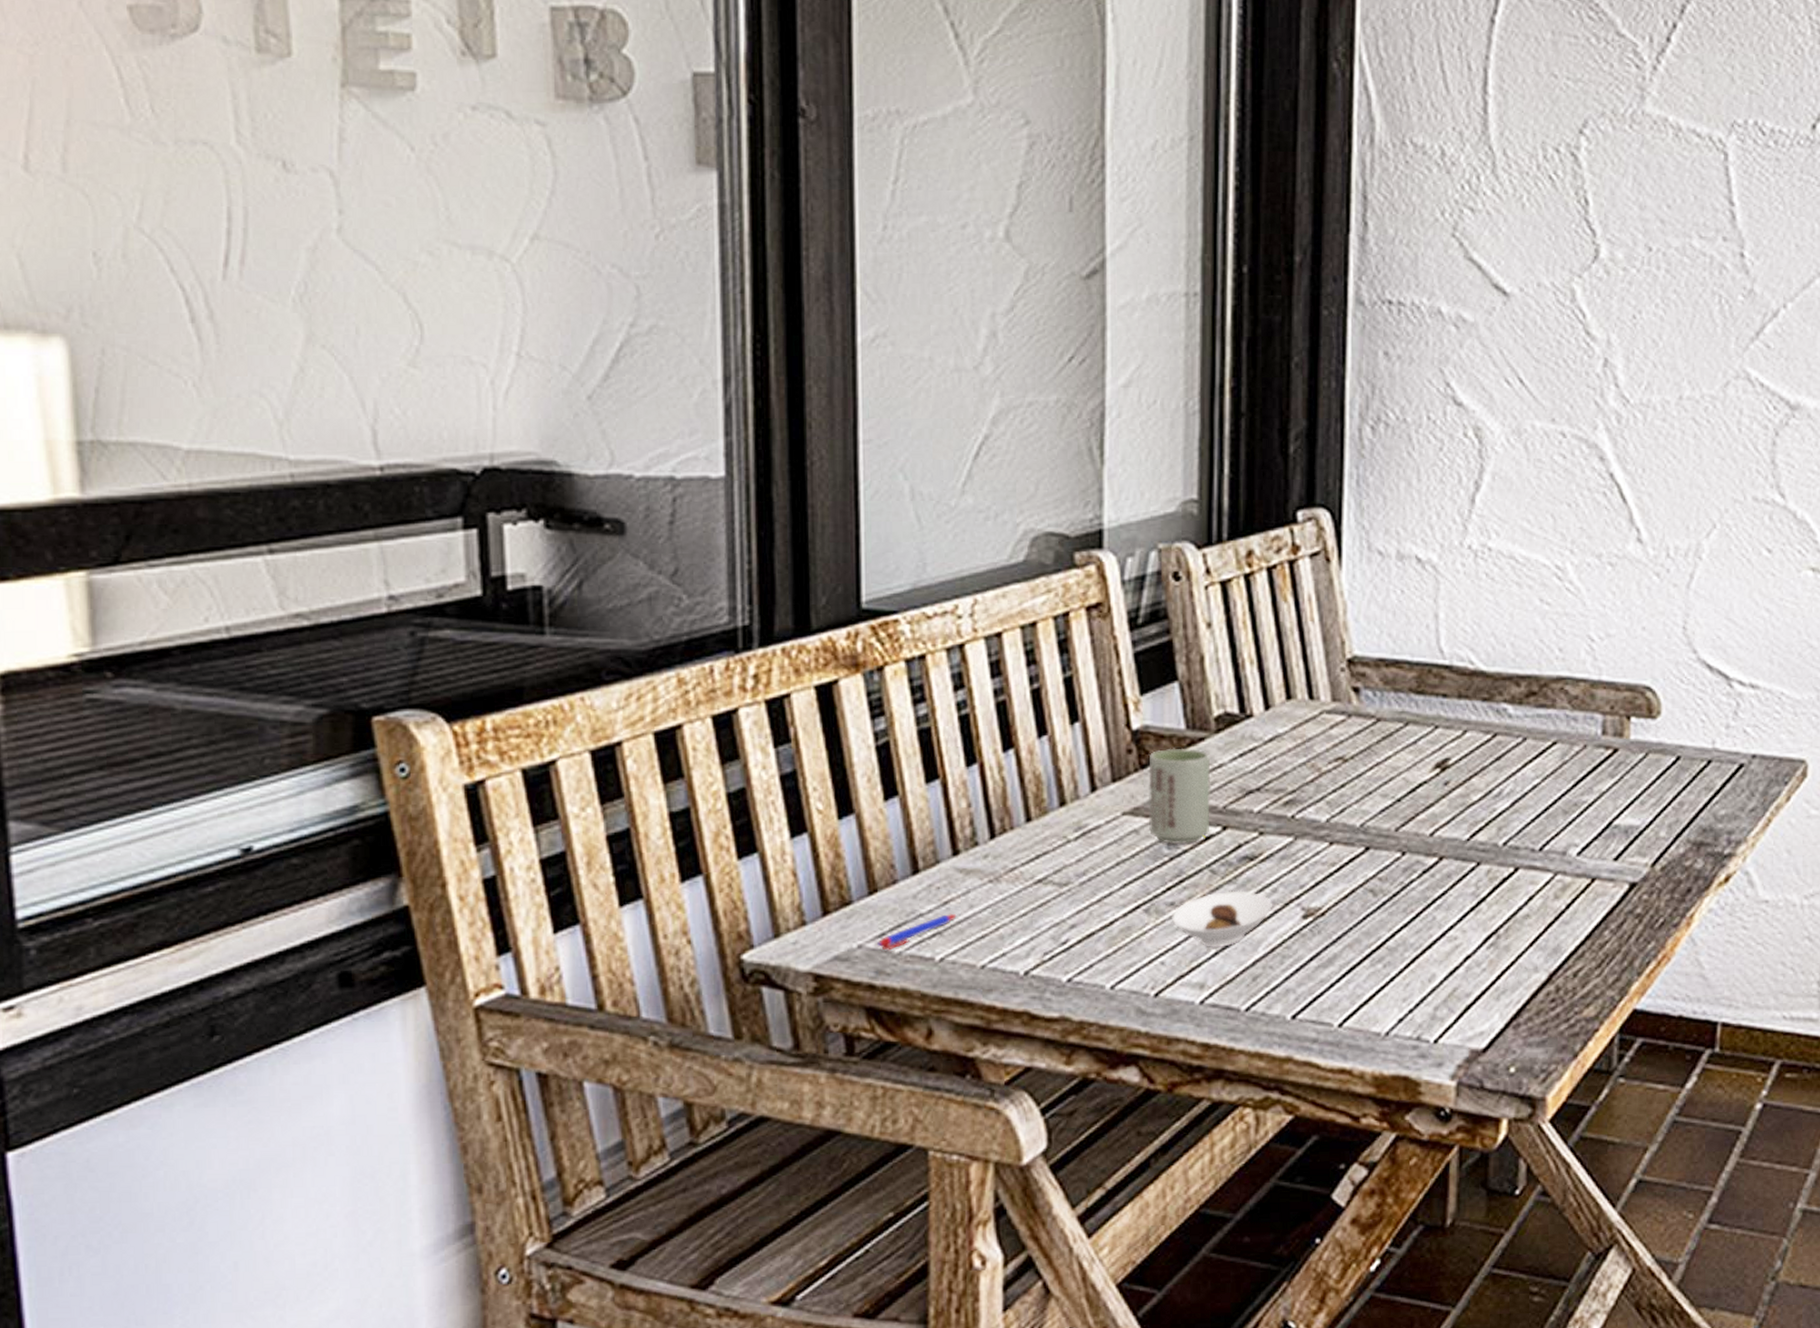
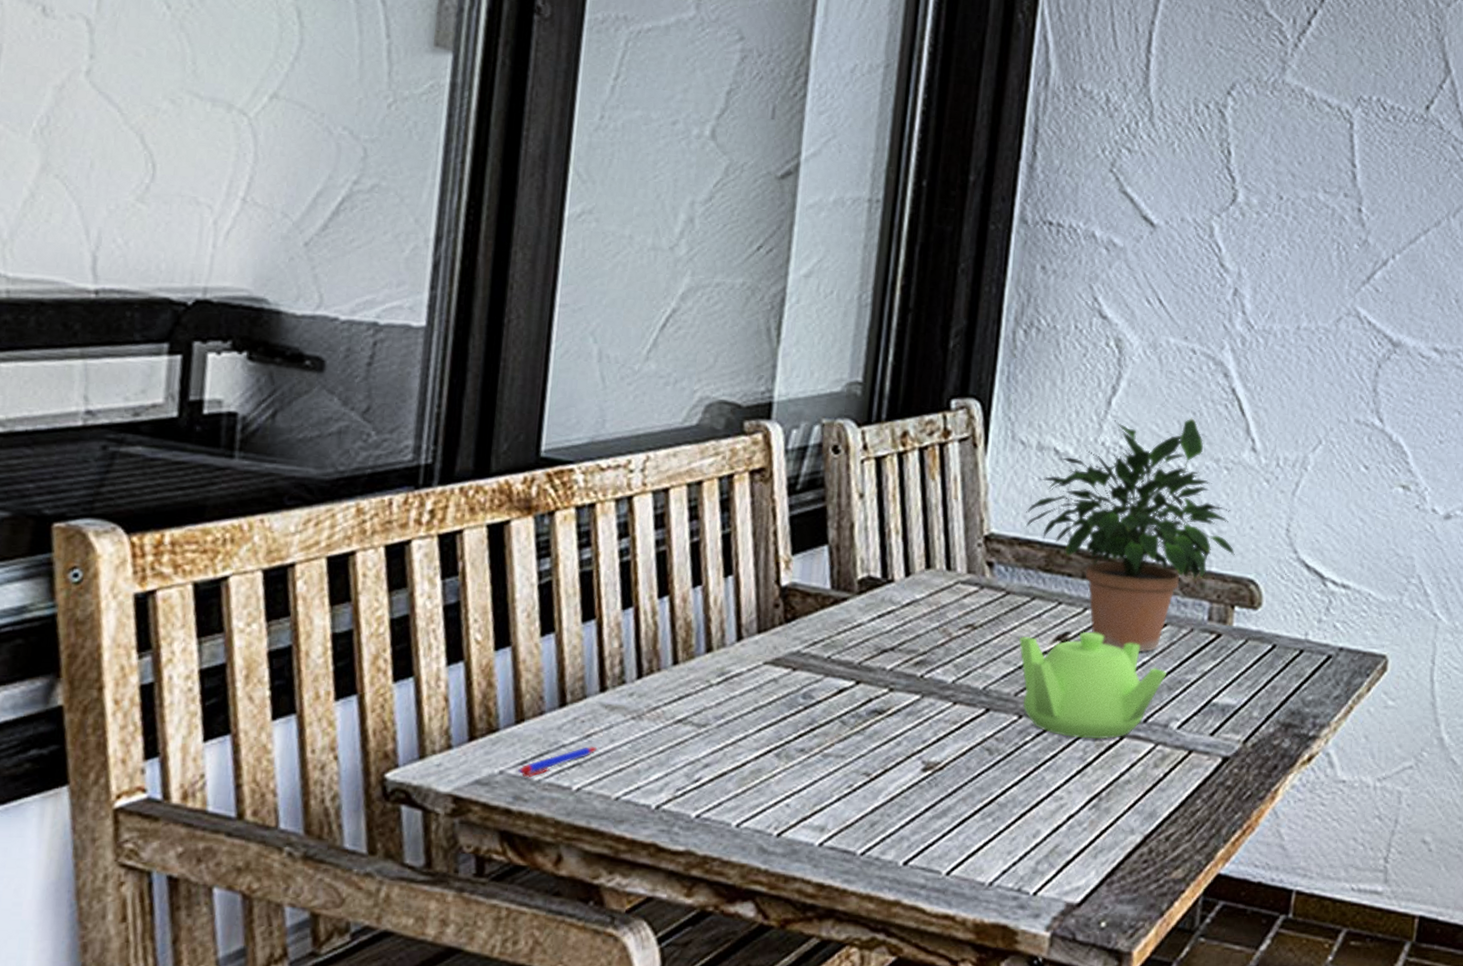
cup: present [1149,748,1211,845] -> none [787,605,851,696]
saucer: present [1172,890,1272,949] -> none [800,741,895,795]
potted plant: none [1390,510,1627,774] -> present [1024,418,1235,652]
teapot: none [1395,757,1560,873] -> present [1019,632,1167,739]

